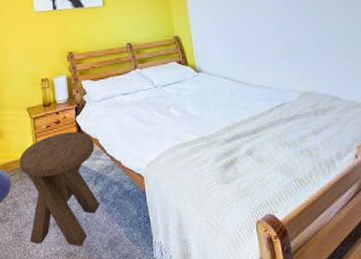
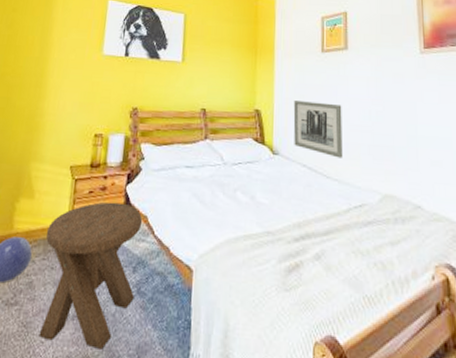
wall art: none [208,20,261,67] -> present [293,101,344,158]

